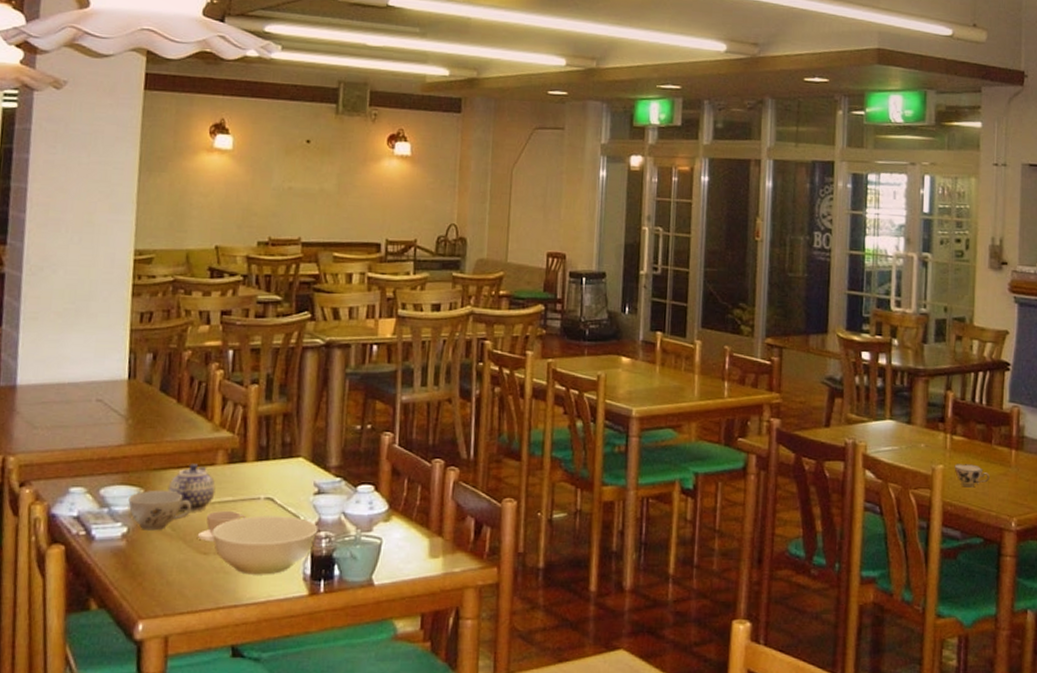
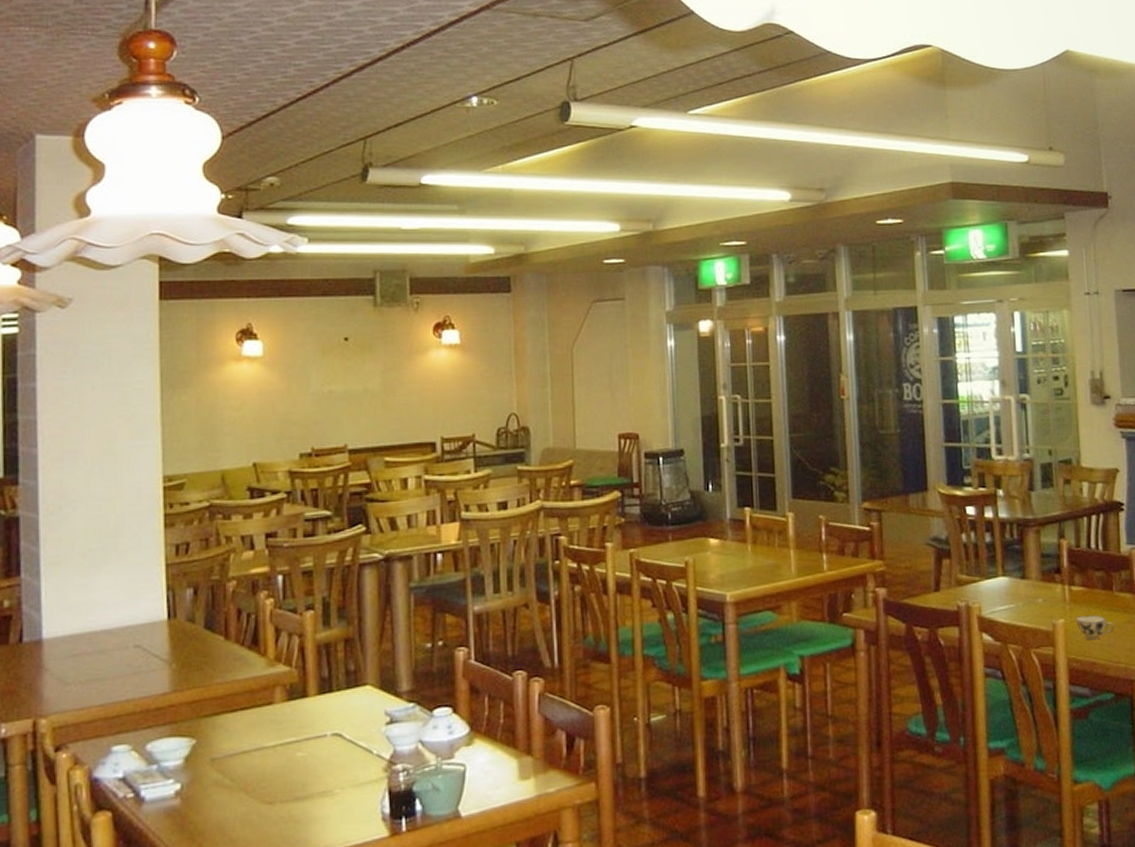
teacup: present [128,489,192,531] -> none [179,737,251,785]
teapot: present [167,464,216,512] -> none [222,705,276,760]
teacup: present [197,510,246,542] -> none [259,752,313,790]
bowl: present [212,516,318,575] -> none [276,751,394,821]

